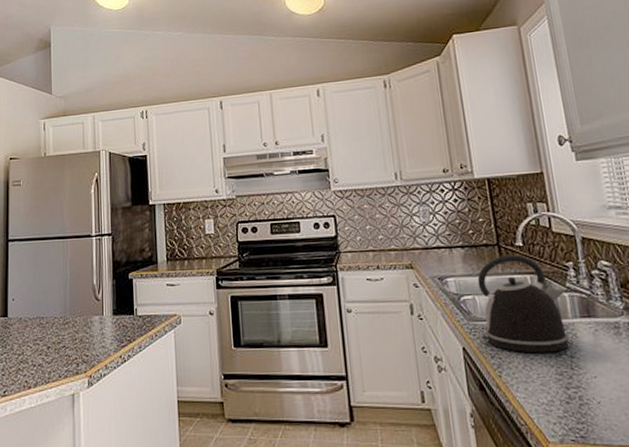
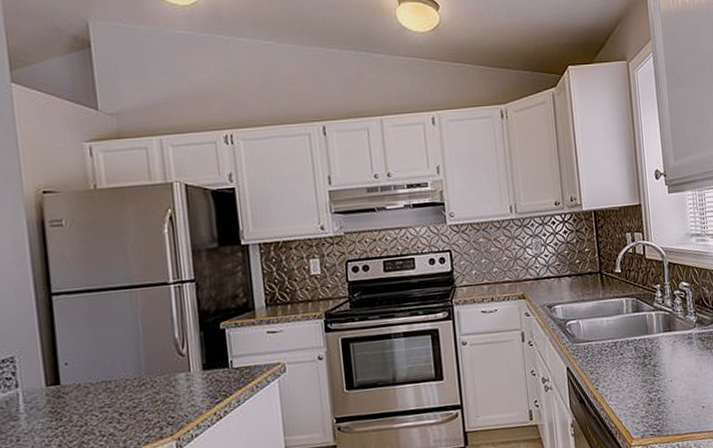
kettle: present [477,255,569,353] -> none [581,280,653,367]

